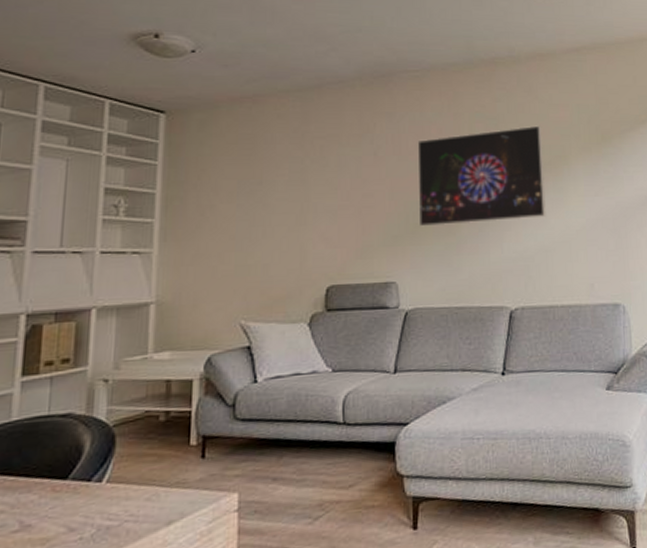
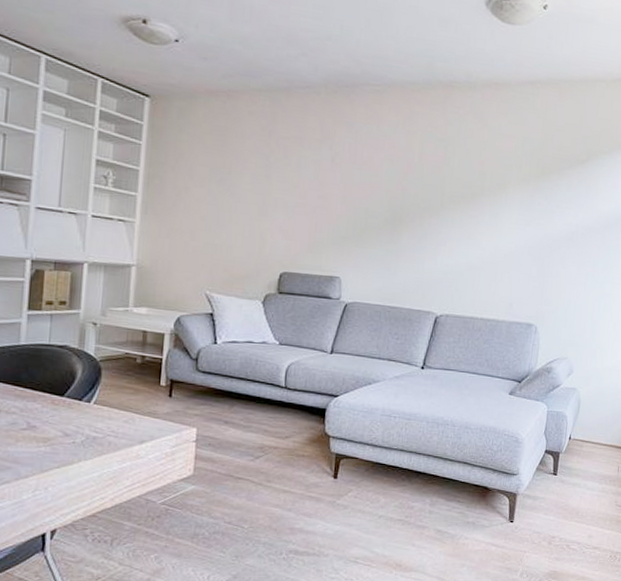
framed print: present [417,125,546,227] -> none [365,152,486,238]

